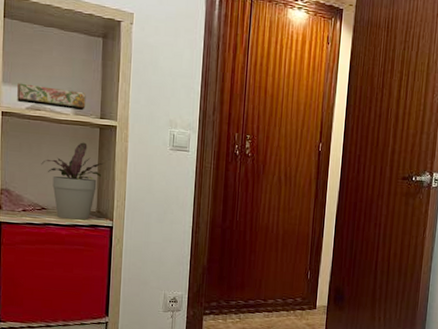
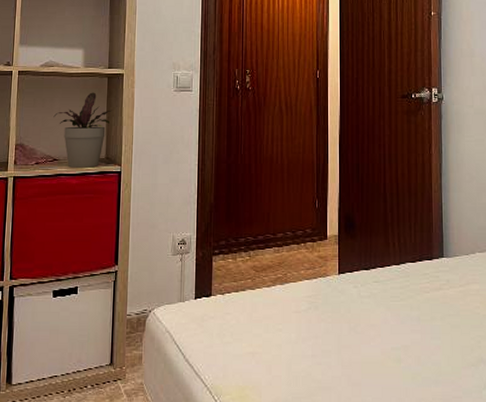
decorative box: present [17,83,86,111] -> none [32,43,95,63]

